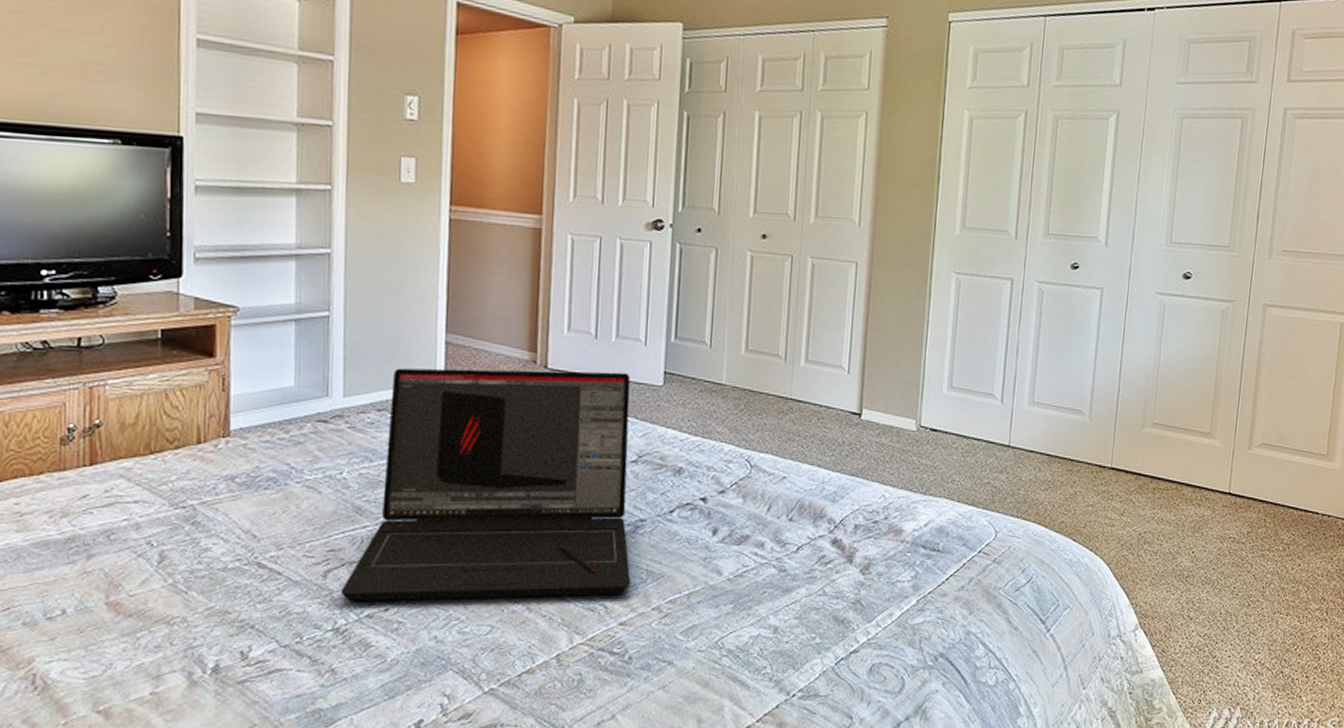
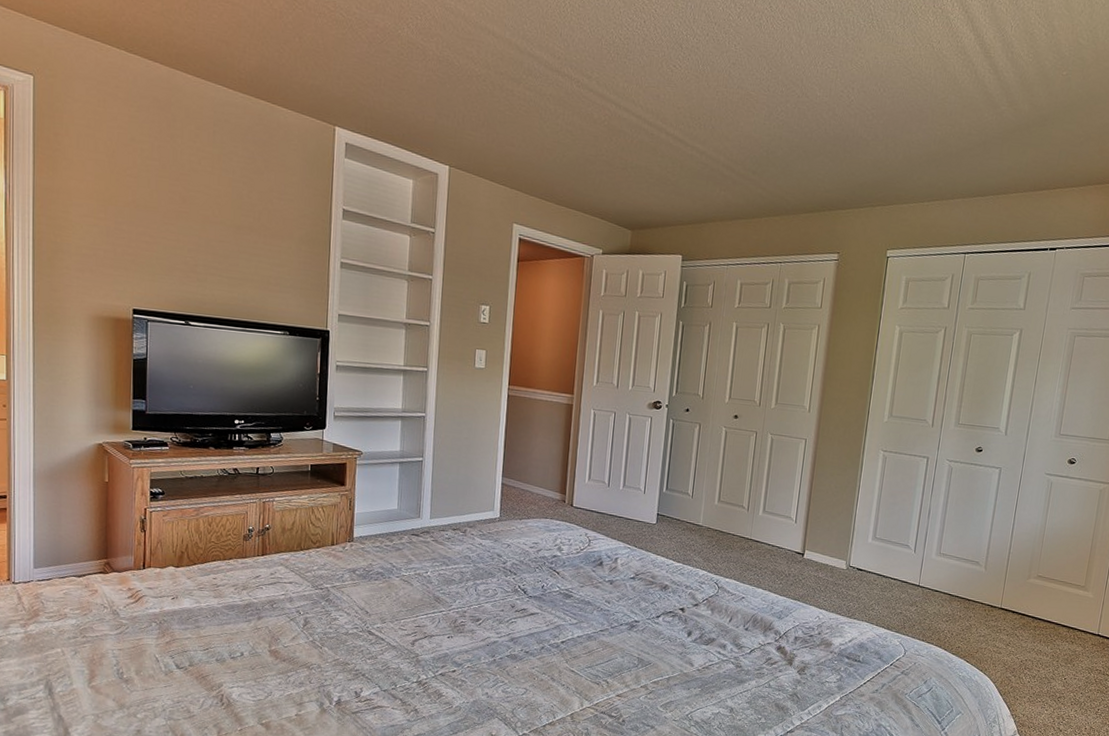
laptop: present [340,368,631,602] -> none [423,500,632,675]

